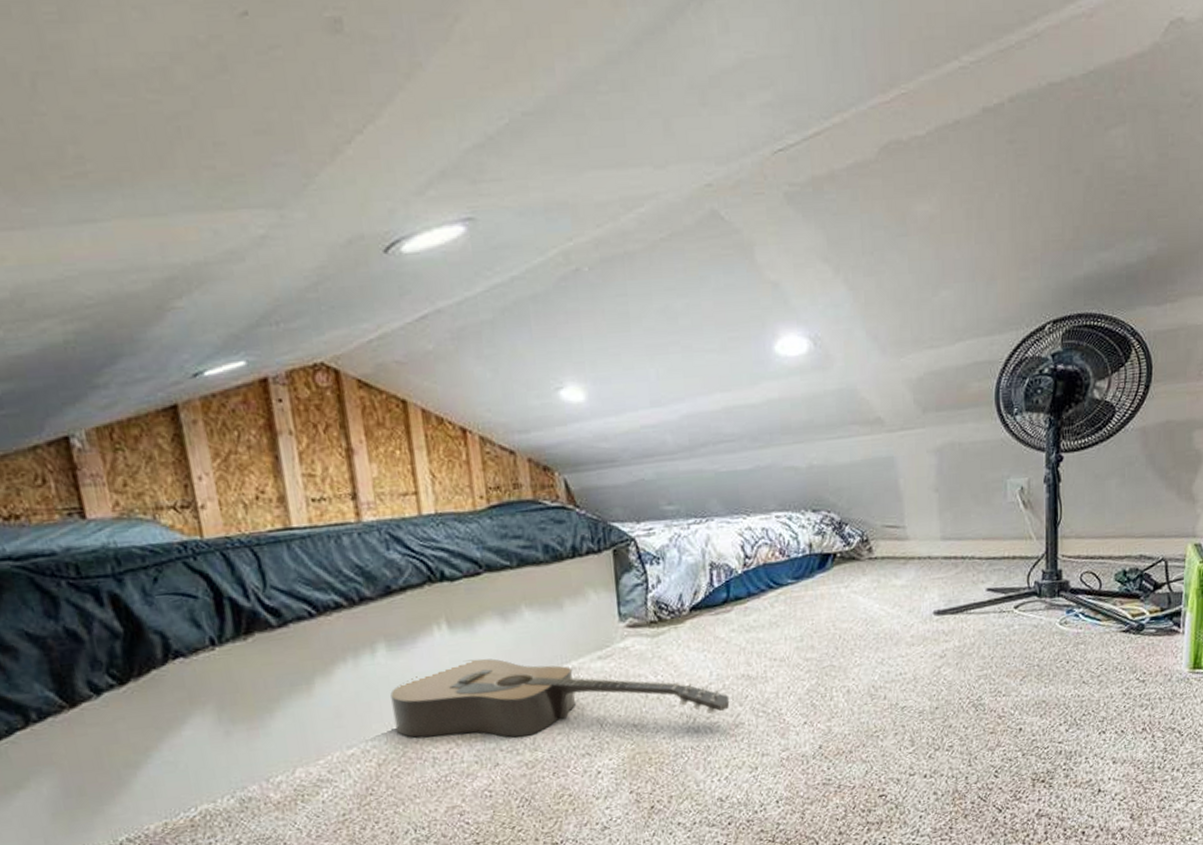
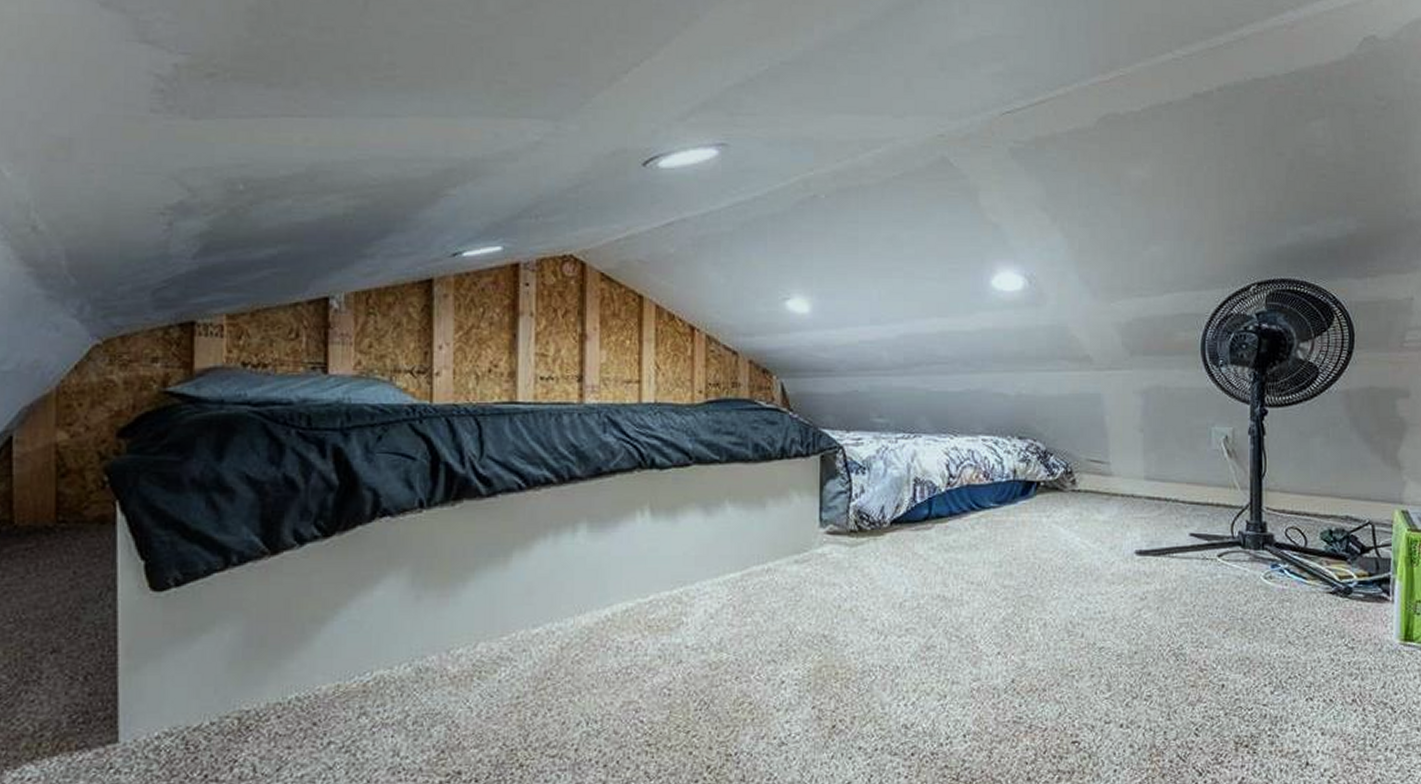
guitar: present [390,658,730,738] -> none [584,549,923,635]

